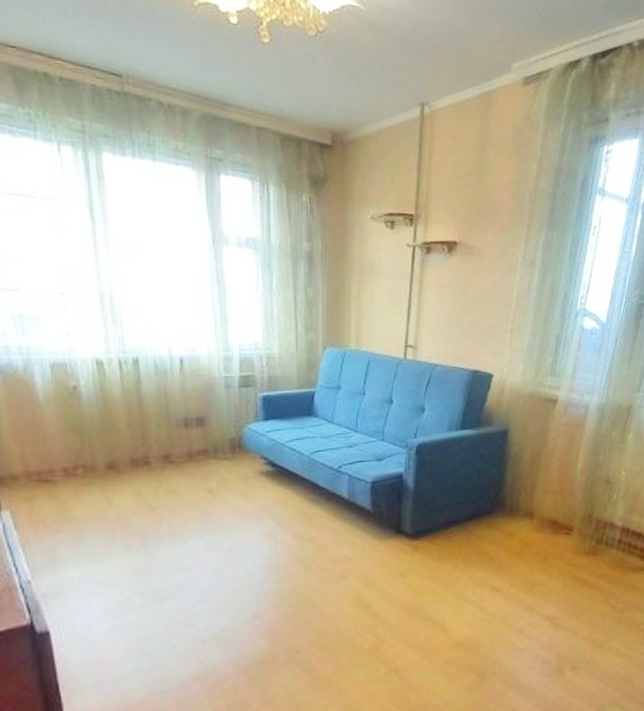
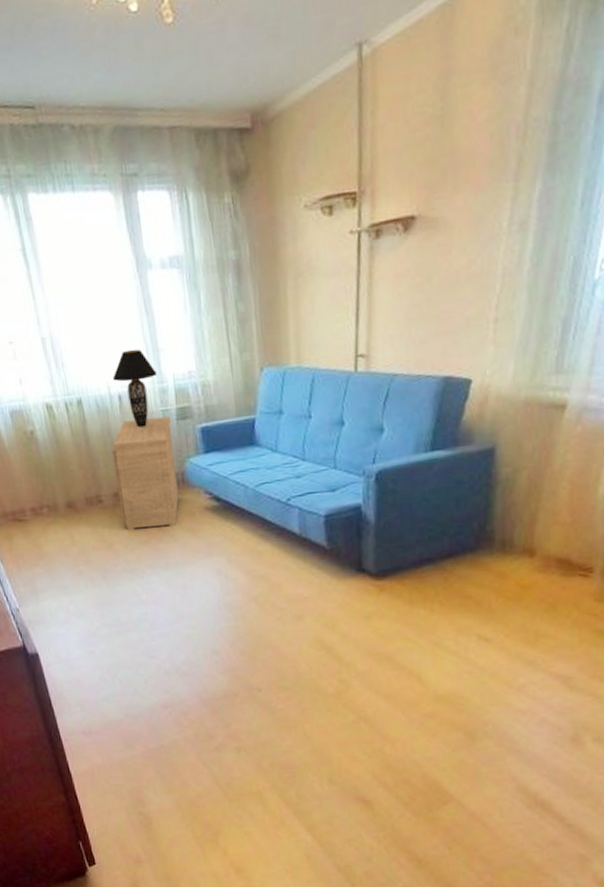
side table: none [167,383,234,495] -> present [112,417,179,531]
table lamp: none [175,317,223,392] -> present [112,349,157,428]

